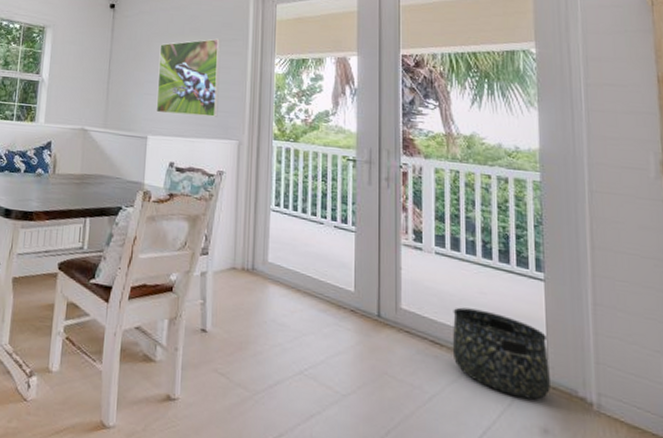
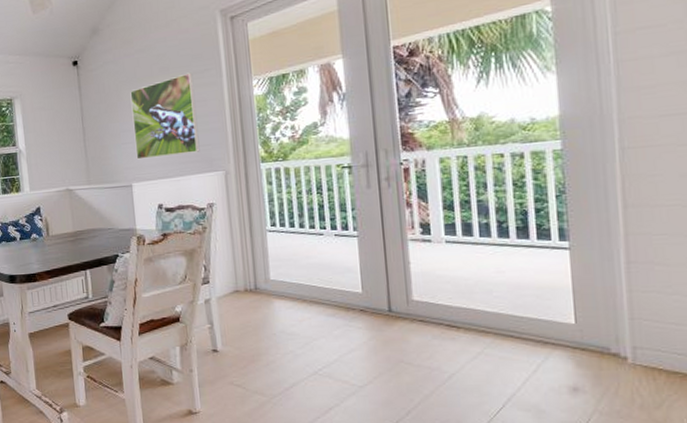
basket: present [452,307,550,400] -> none [468,288,579,363]

